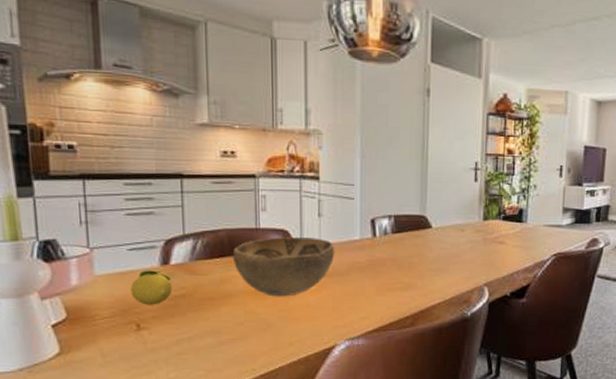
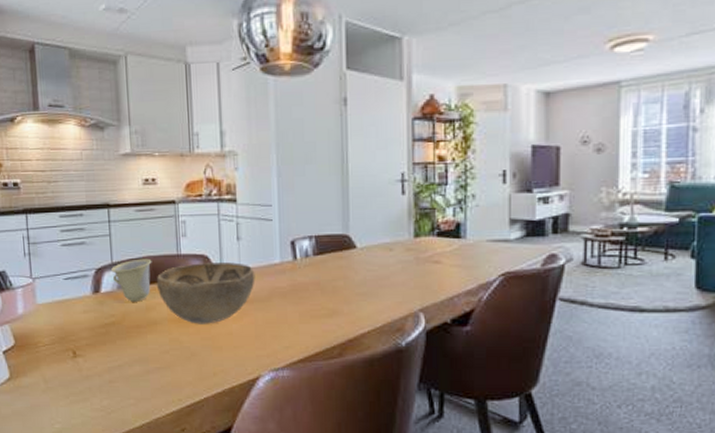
fruit: present [130,270,172,305] -> none [67,298,103,333]
cup: none [182,231,229,274] -> present [110,258,152,302]

